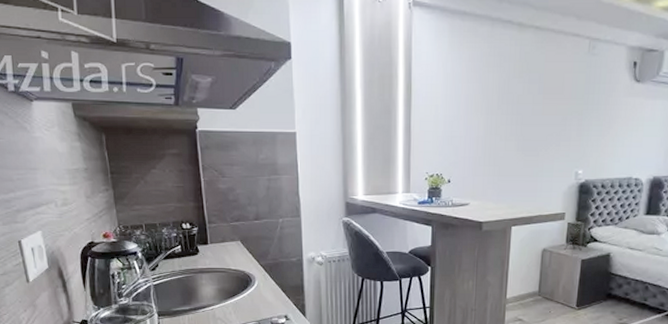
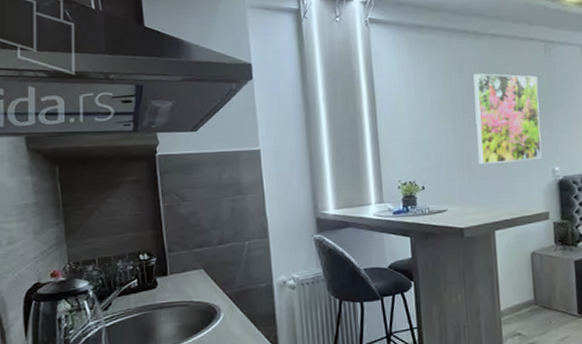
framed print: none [505,69,577,162] -> present [473,73,542,164]

